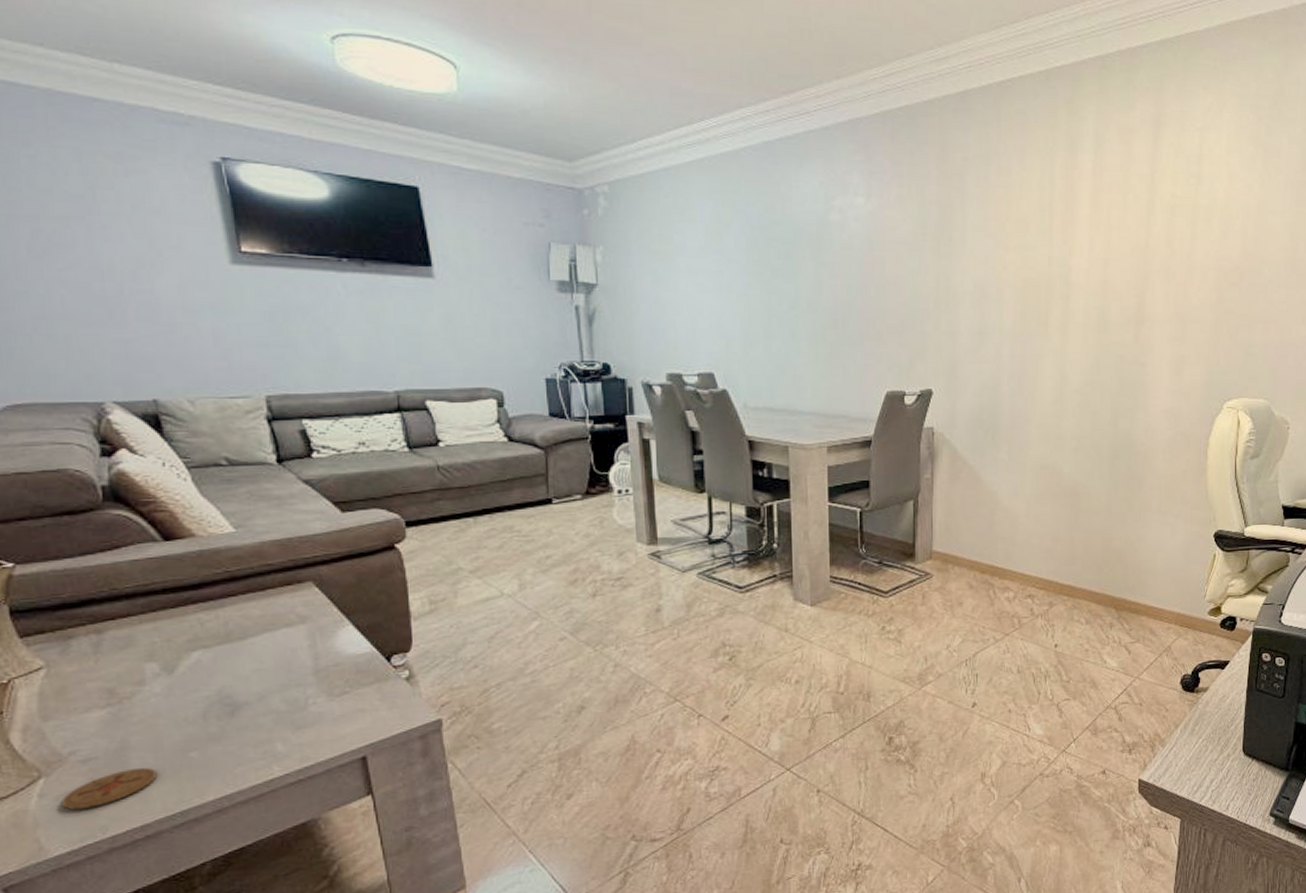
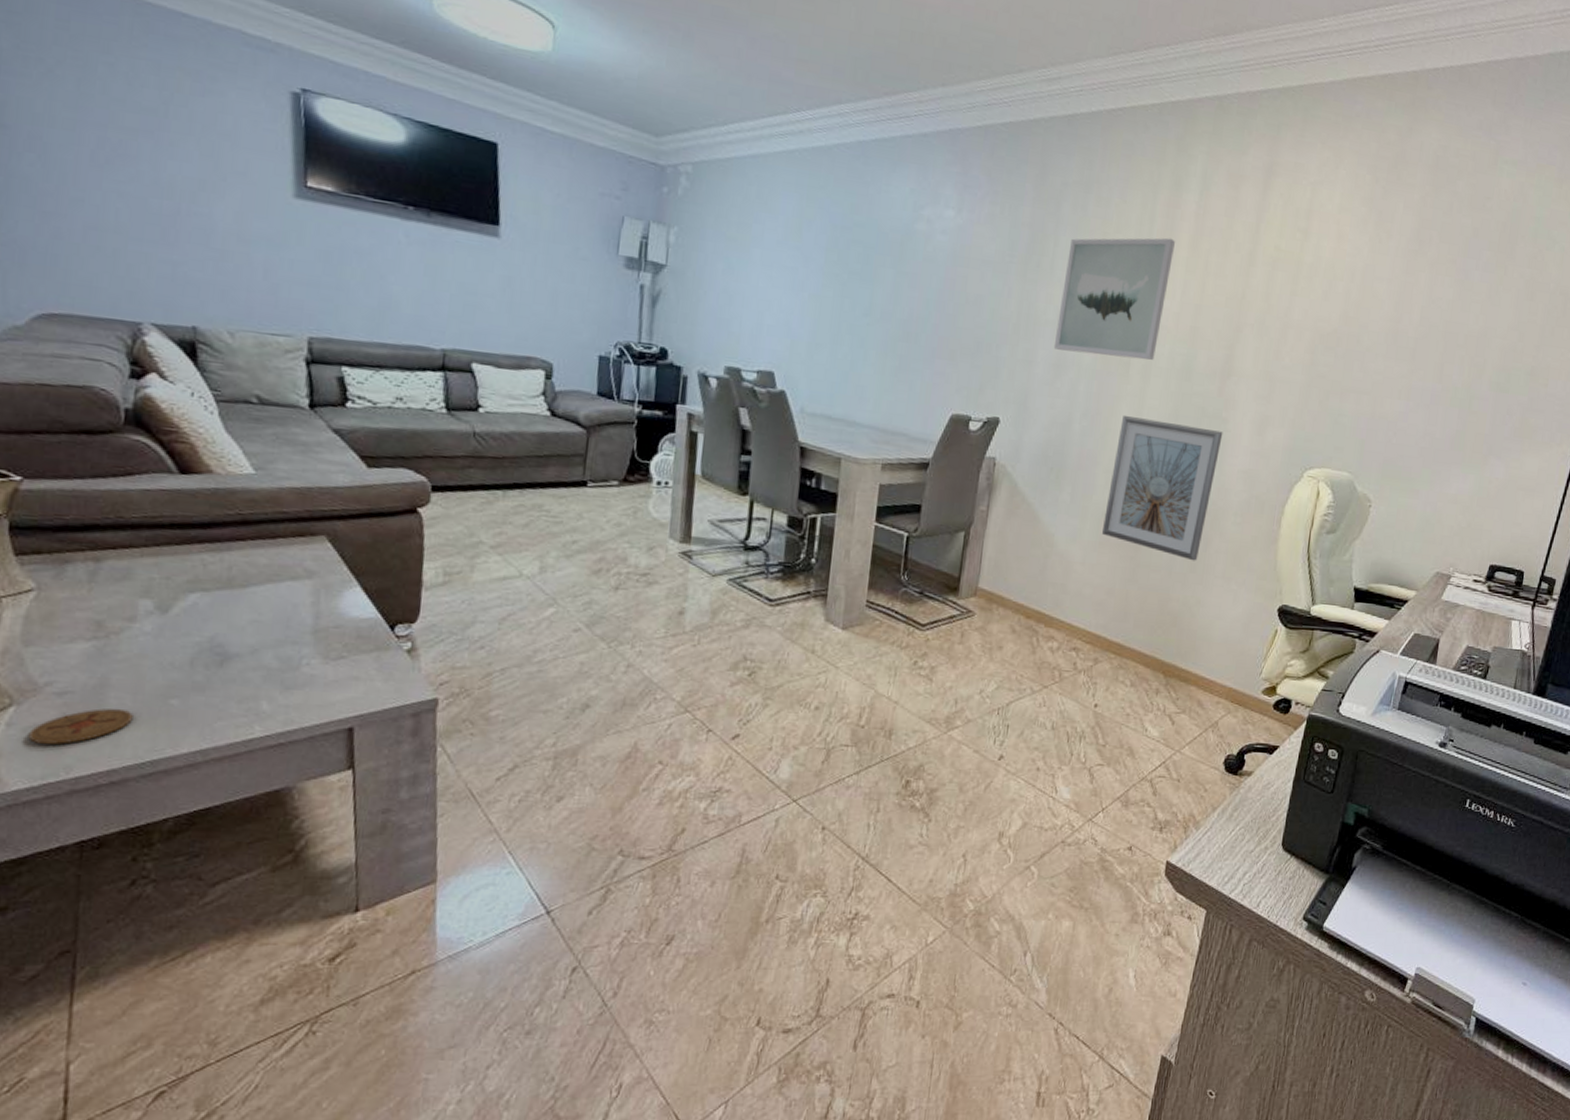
wall art: none [974,198,1078,318] -> present [1053,238,1176,360]
picture frame: none [1042,371,1143,500] -> present [1102,415,1223,561]

